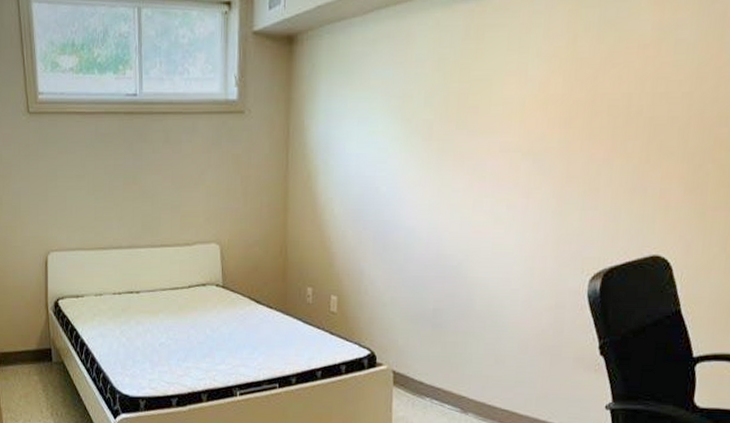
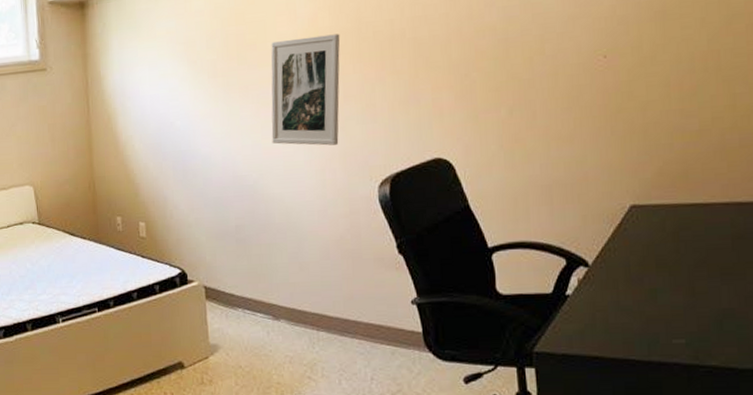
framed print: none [482,104,572,230] -> present [271,34,340,146]

